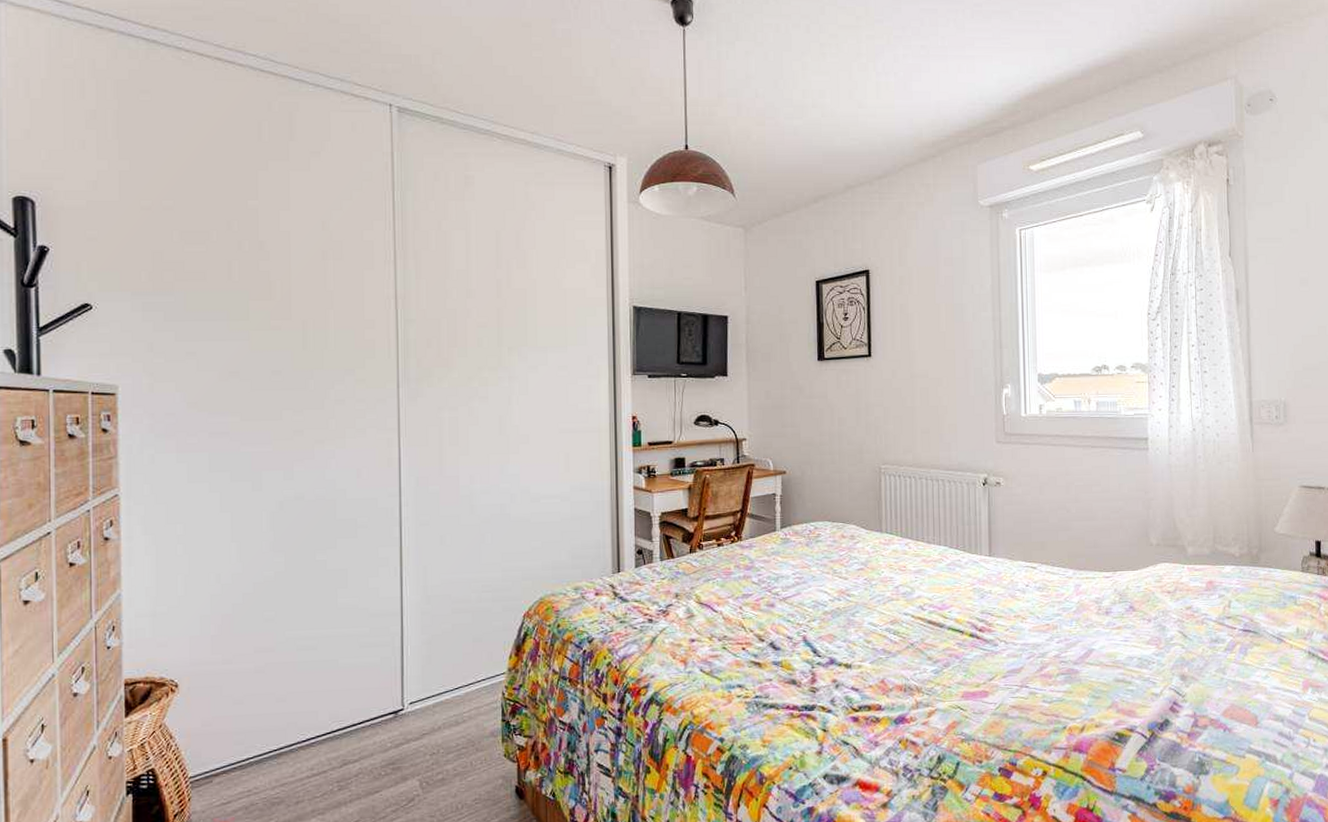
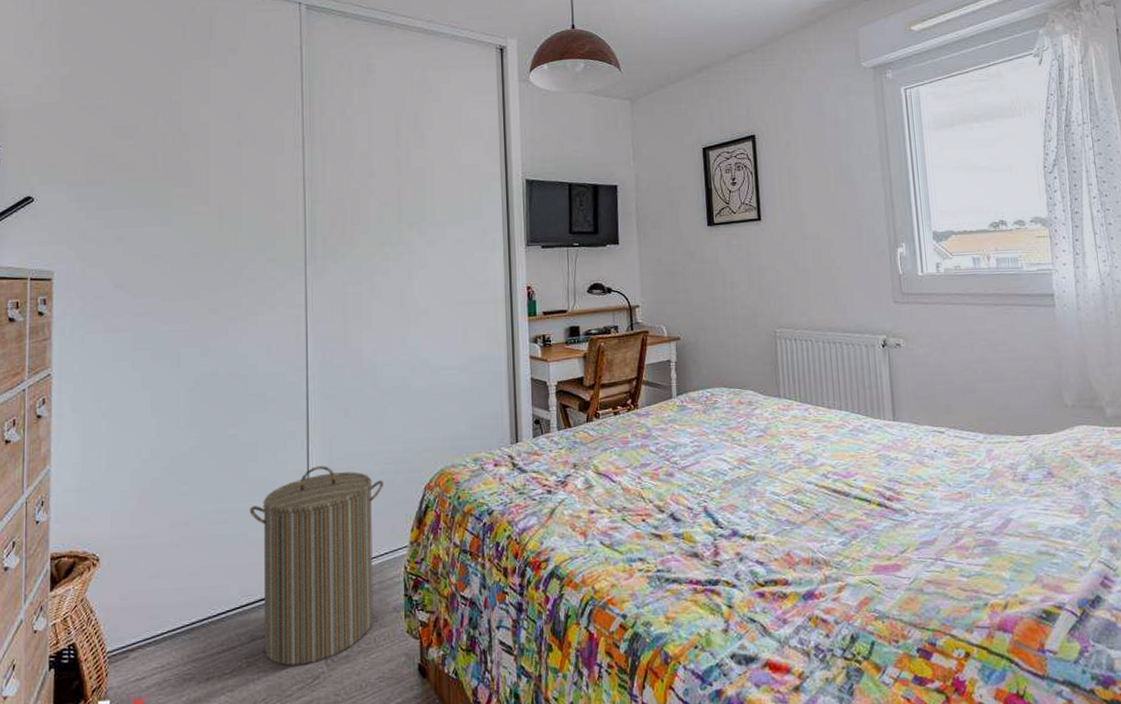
laundry hamper: none [339,593,481,789] -> present [249,466,383,666]

